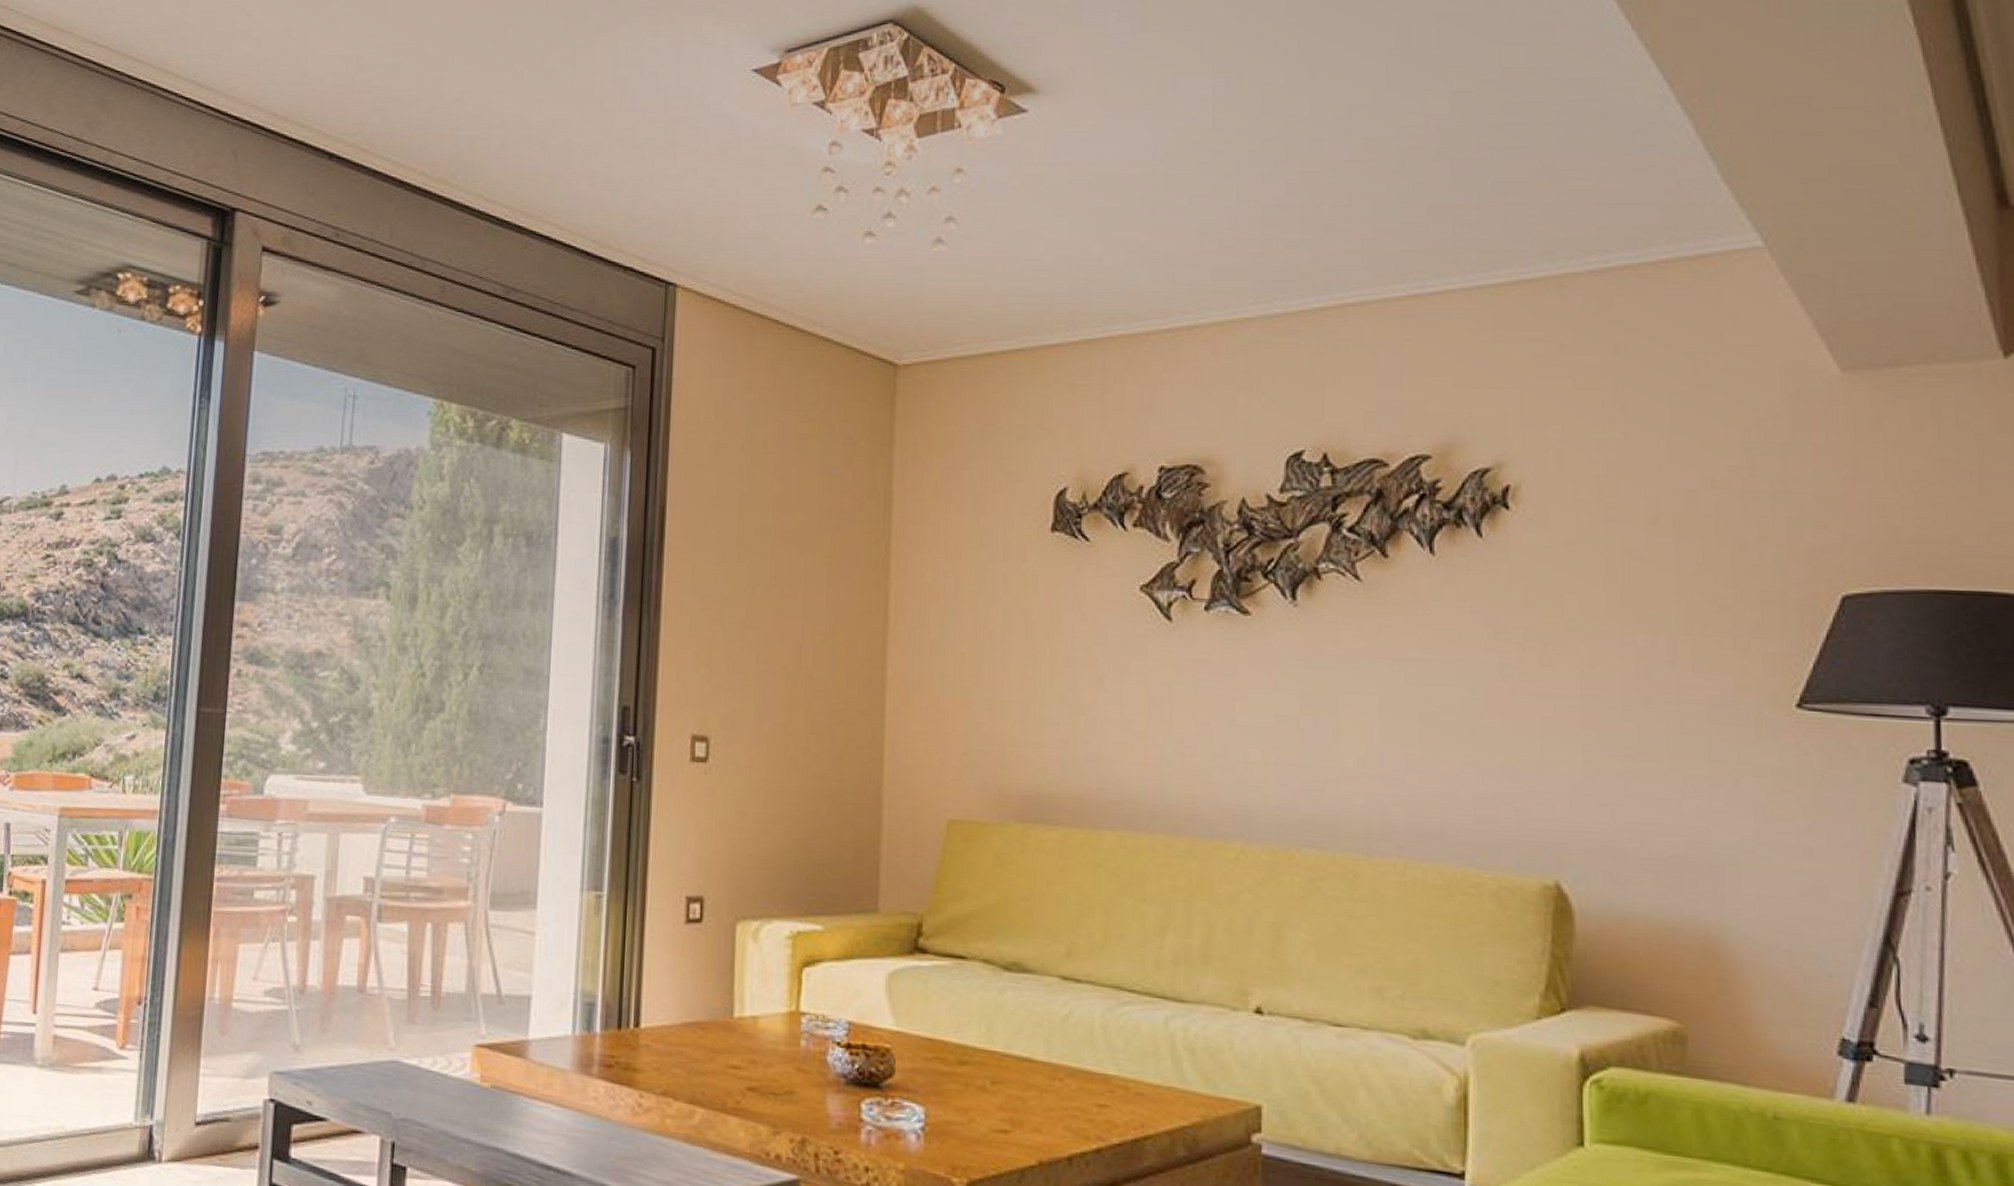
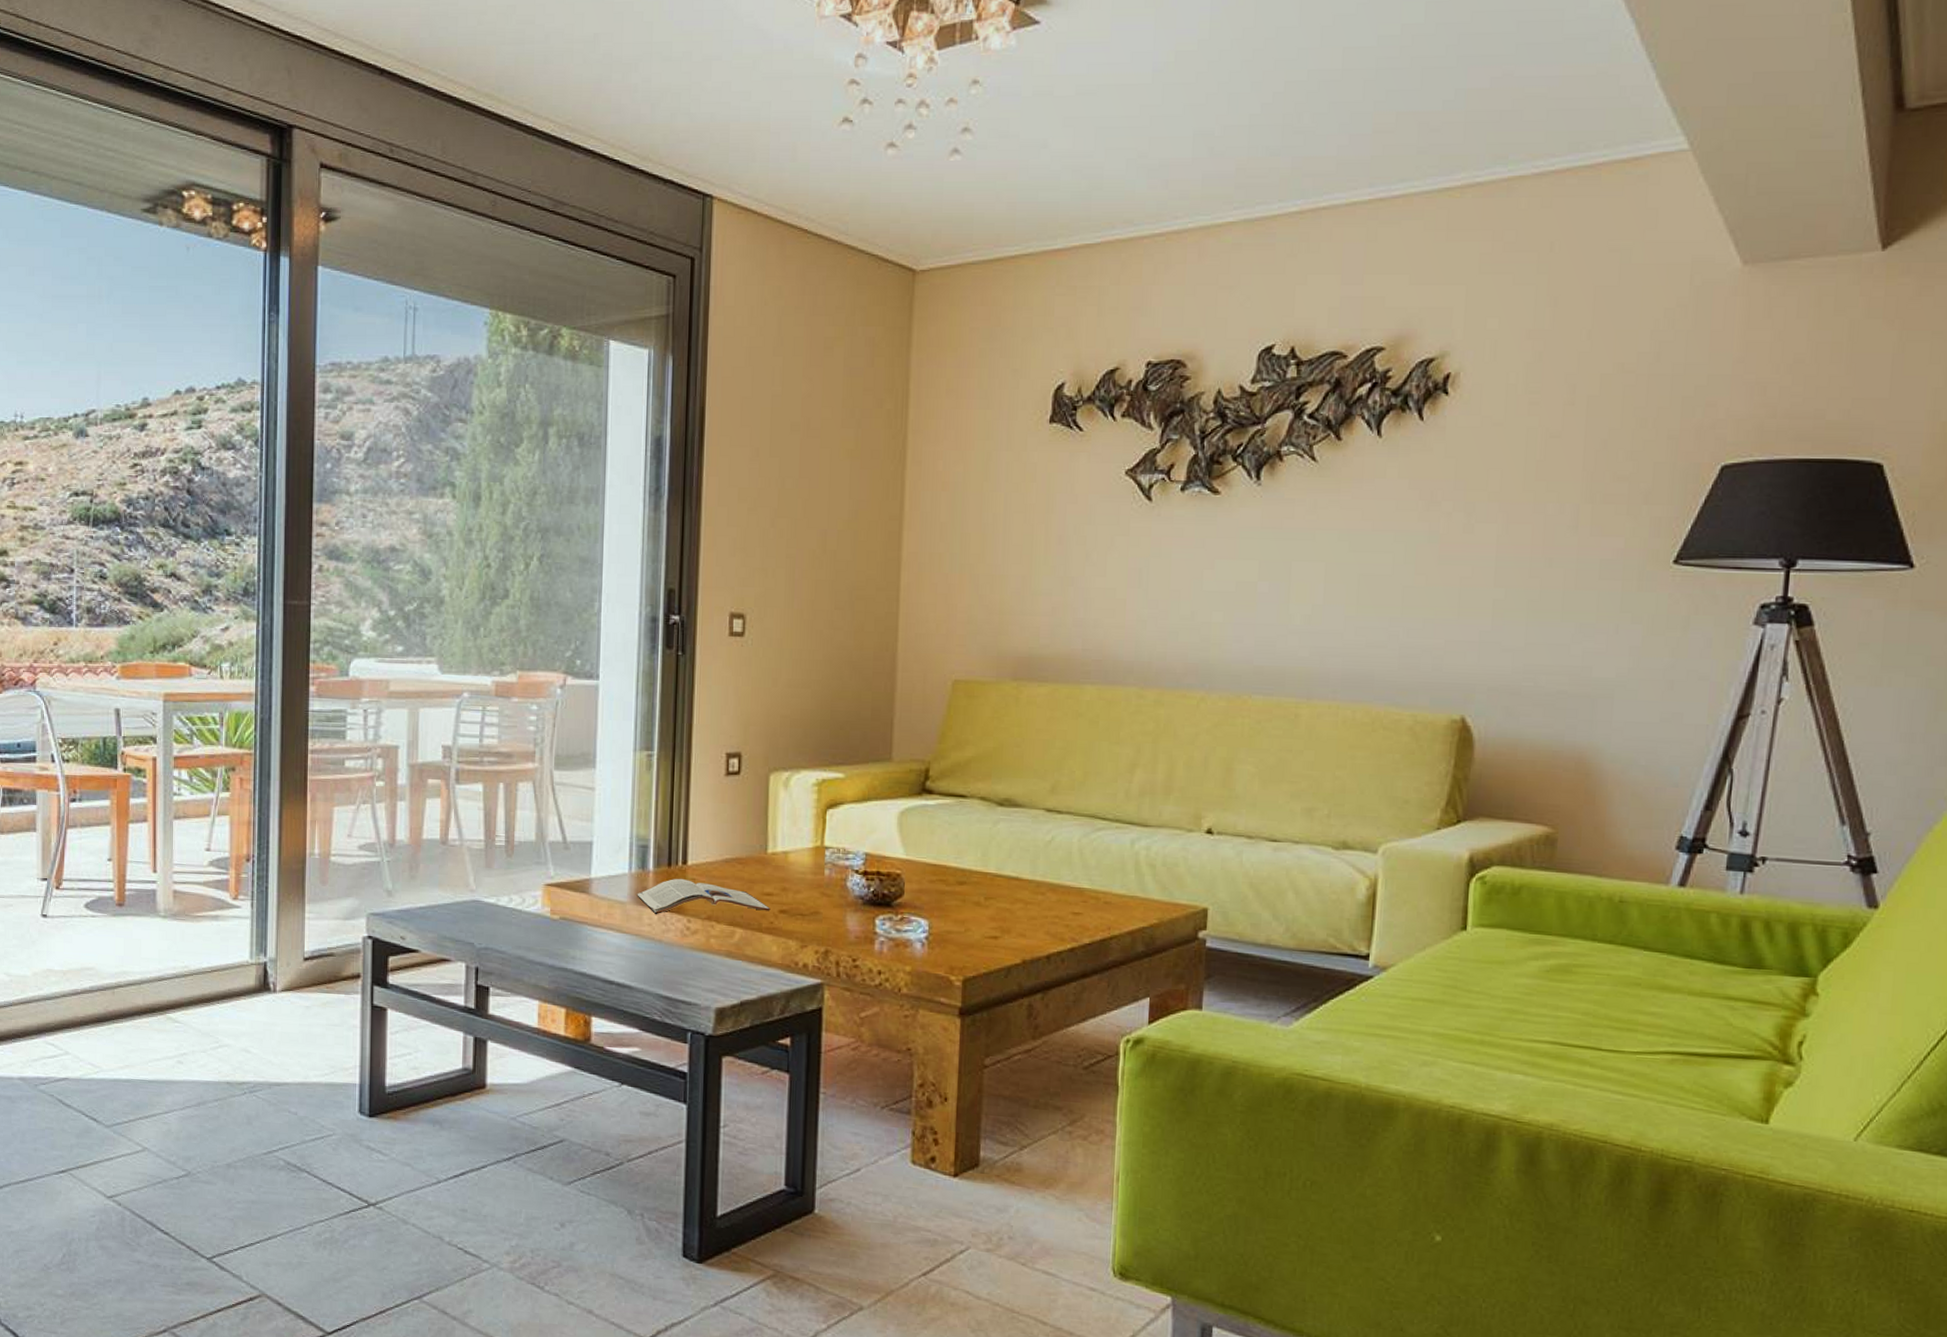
magazine: none [581,1043,737,1088] -> present [637,878,771,915]

